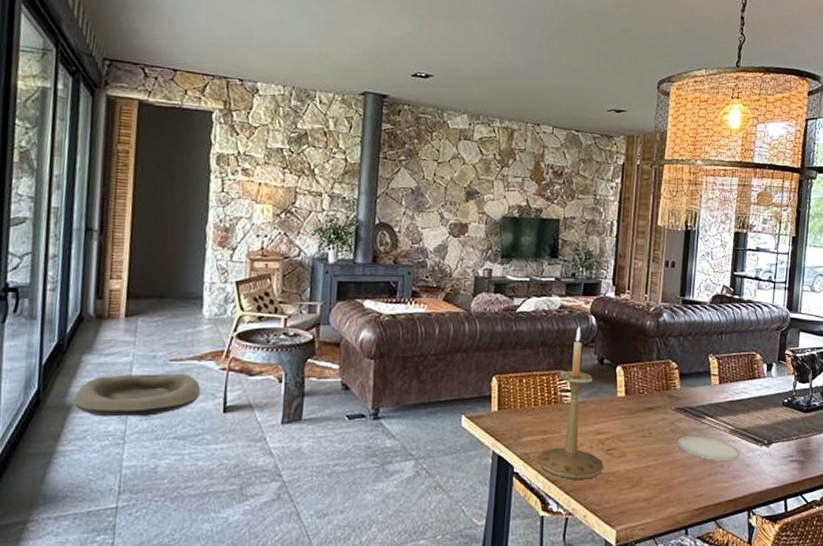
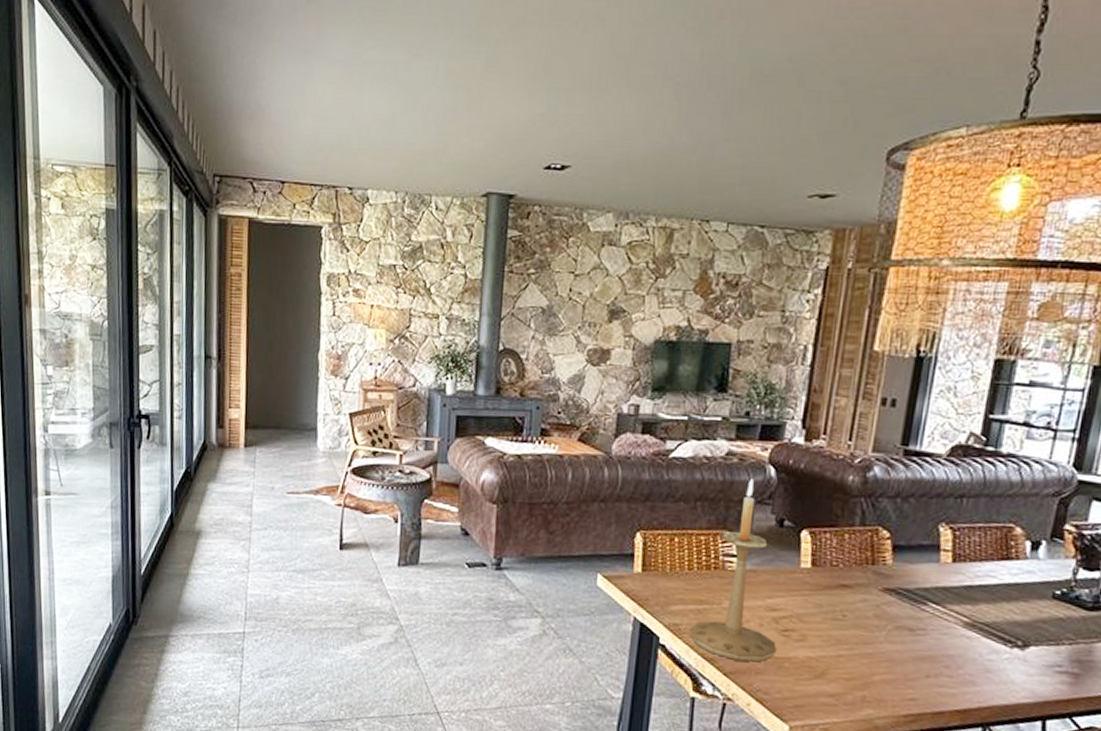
dog bed: present [74,373,201,417] -> none [203,504,318,548]
plate: present [677,435,740,461] -> none [882,625,978,663]

